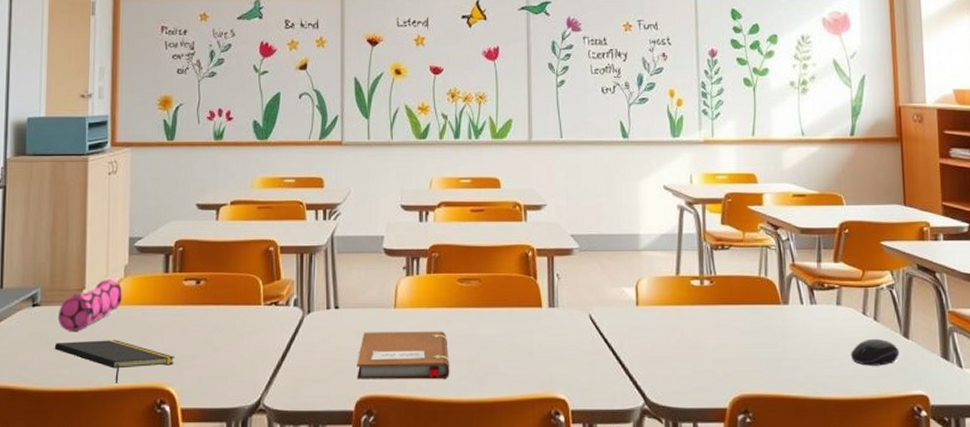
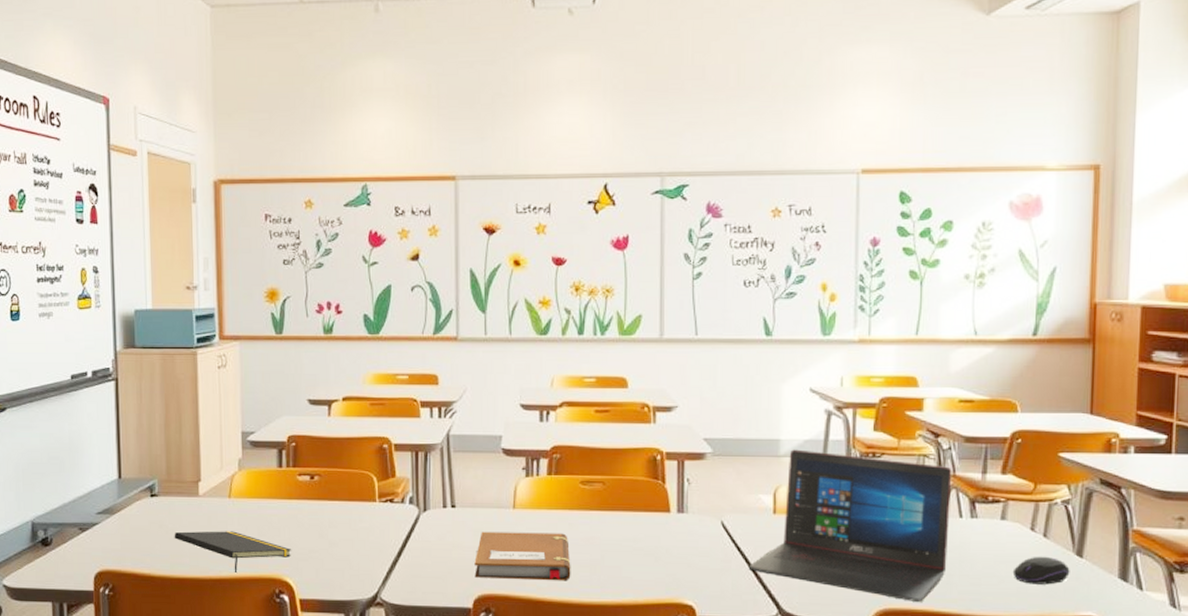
pencil case: present [57,278,123,331] -> none [175,472,238,522]
laptop: none [615,243,793,387] -> present [748,449,952,602]

